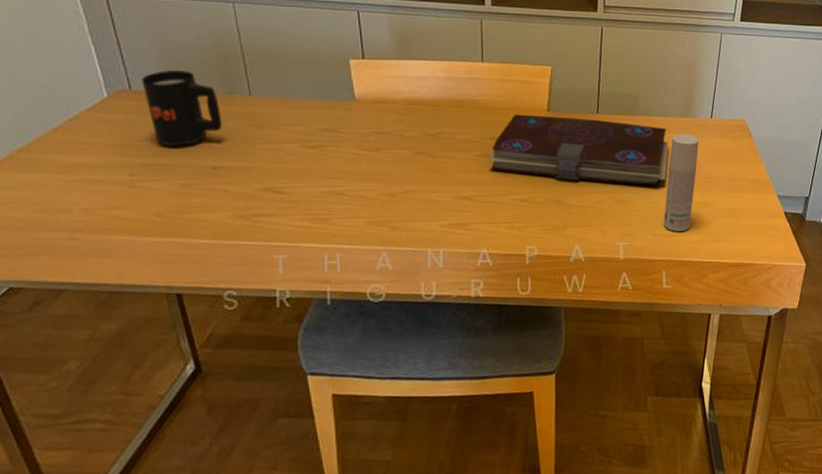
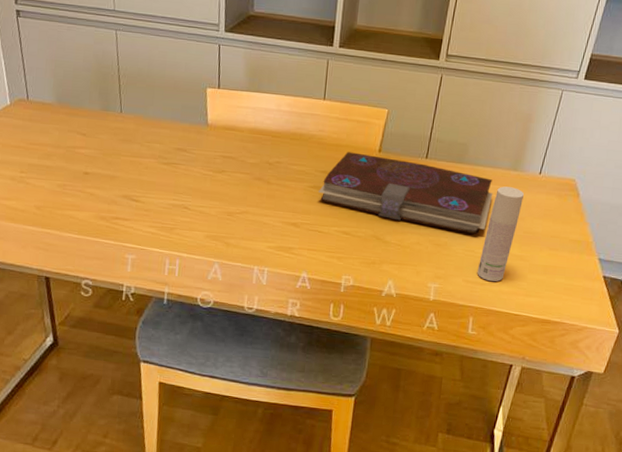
mug: present [142,71,222,146] -> none [37,85,97,152]

